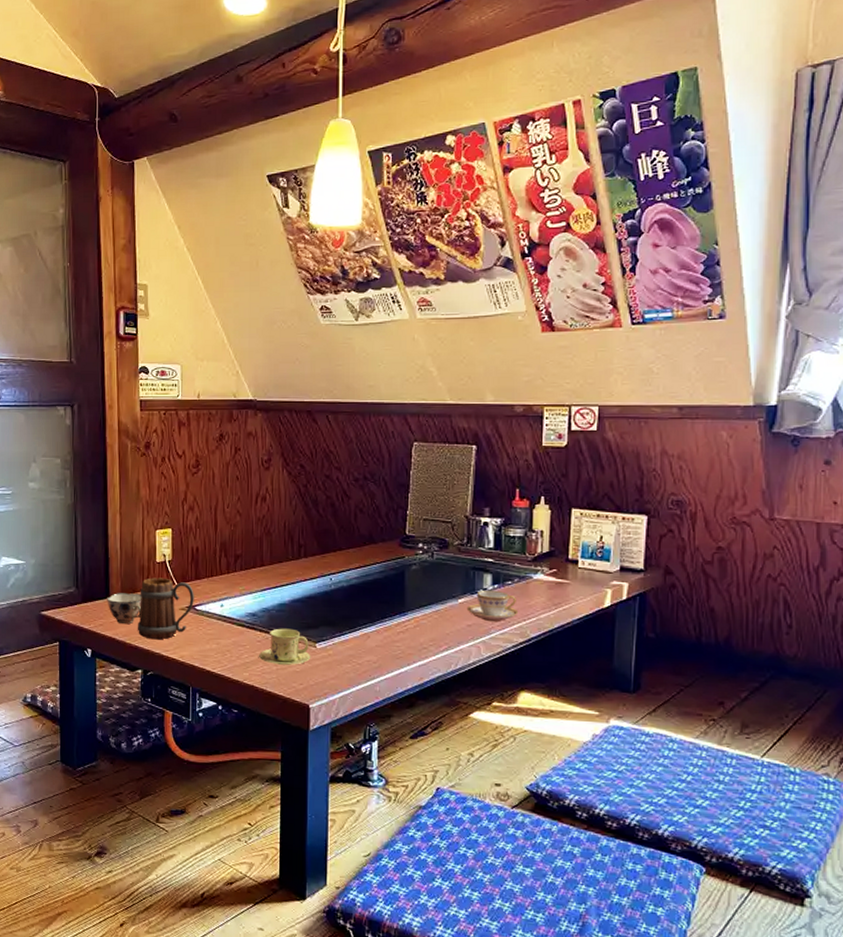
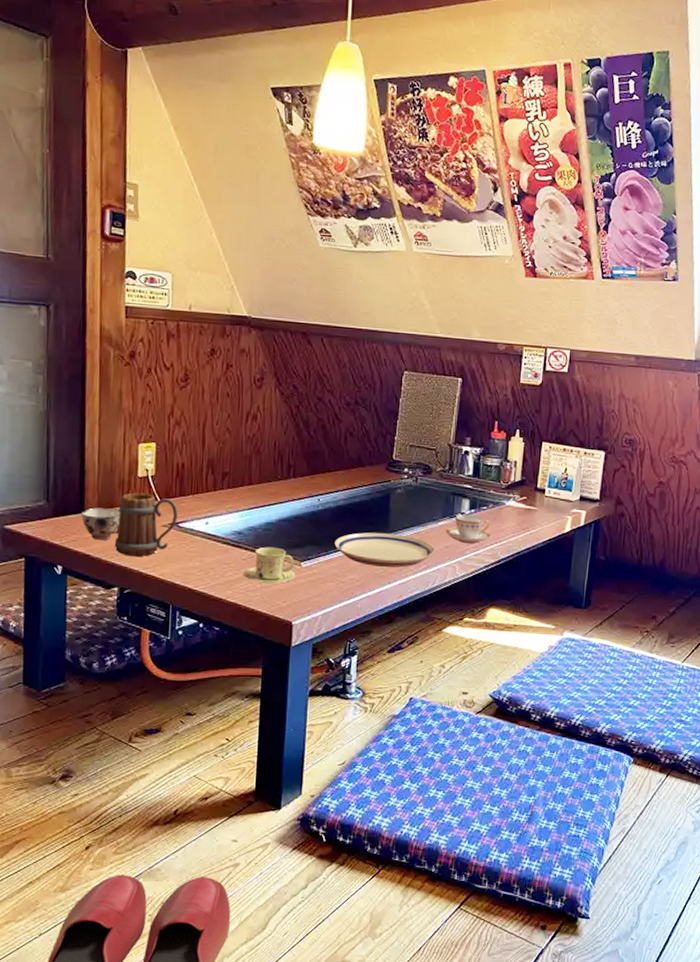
plate: none [349,611,456,648] -> present [334,532,435,568]

